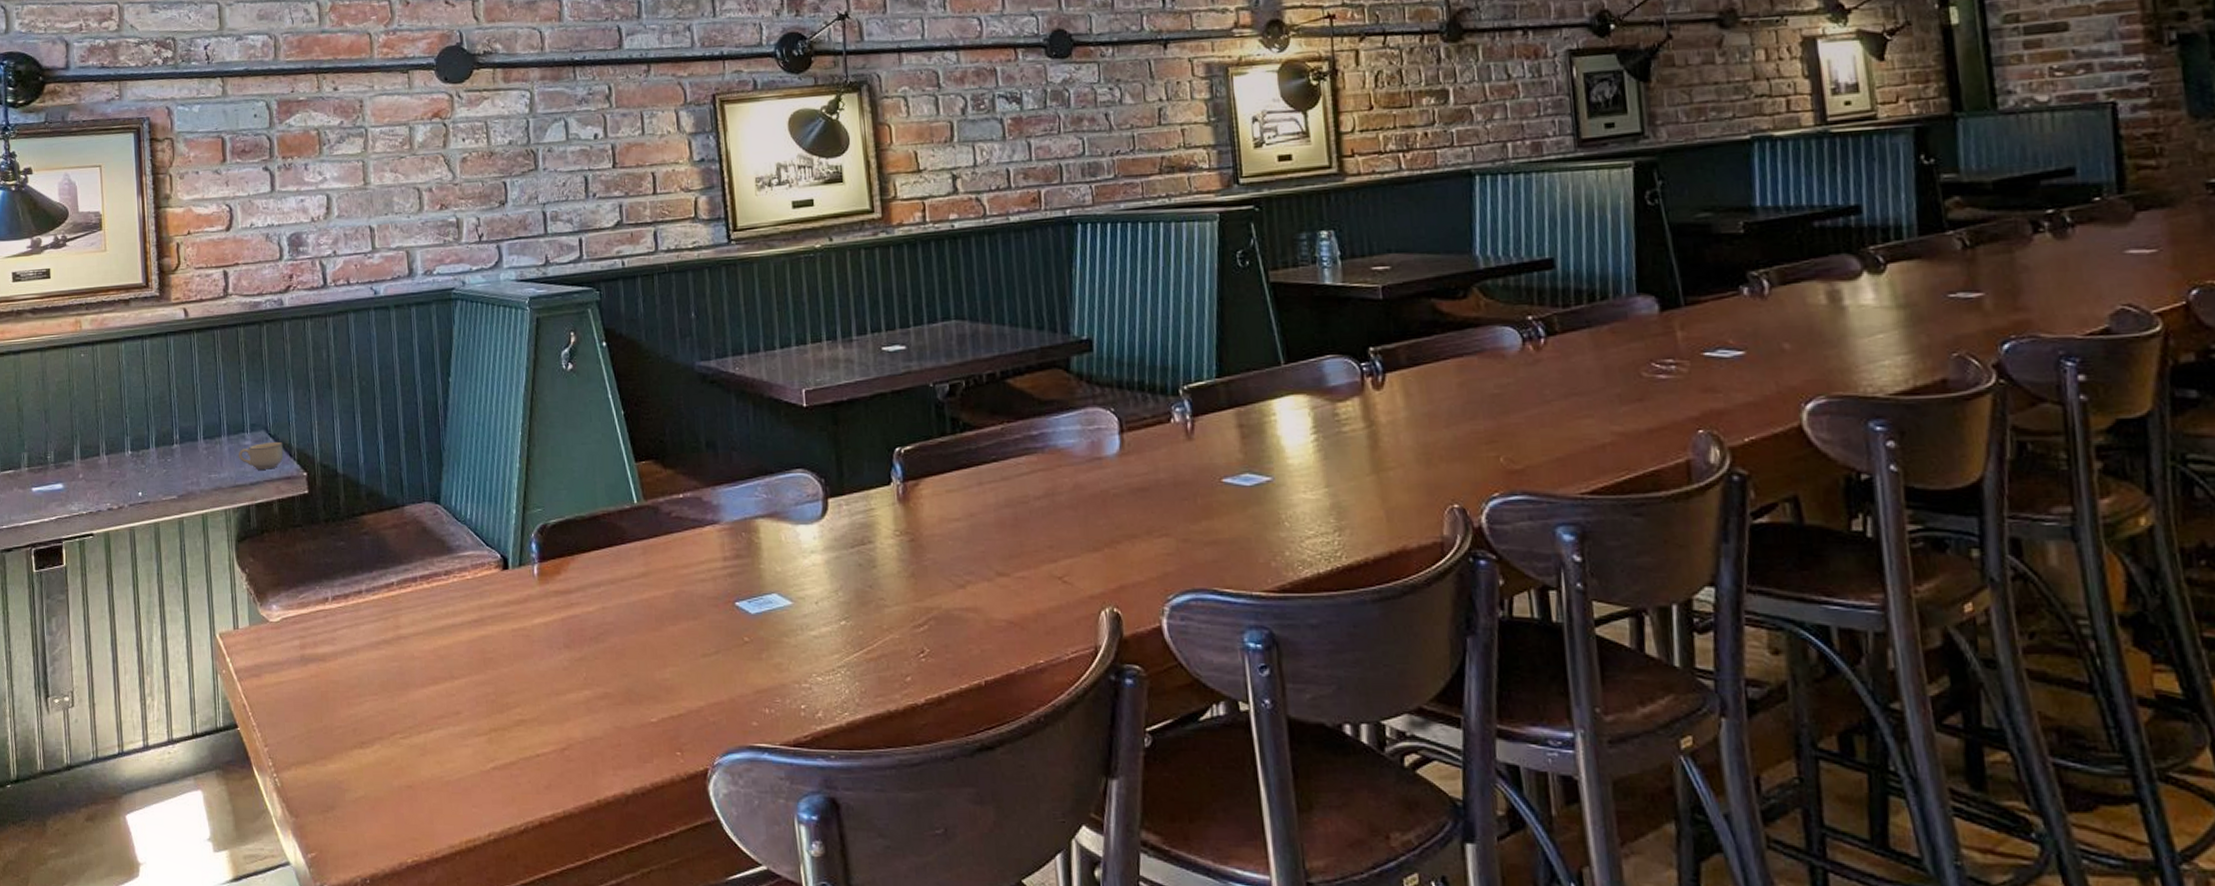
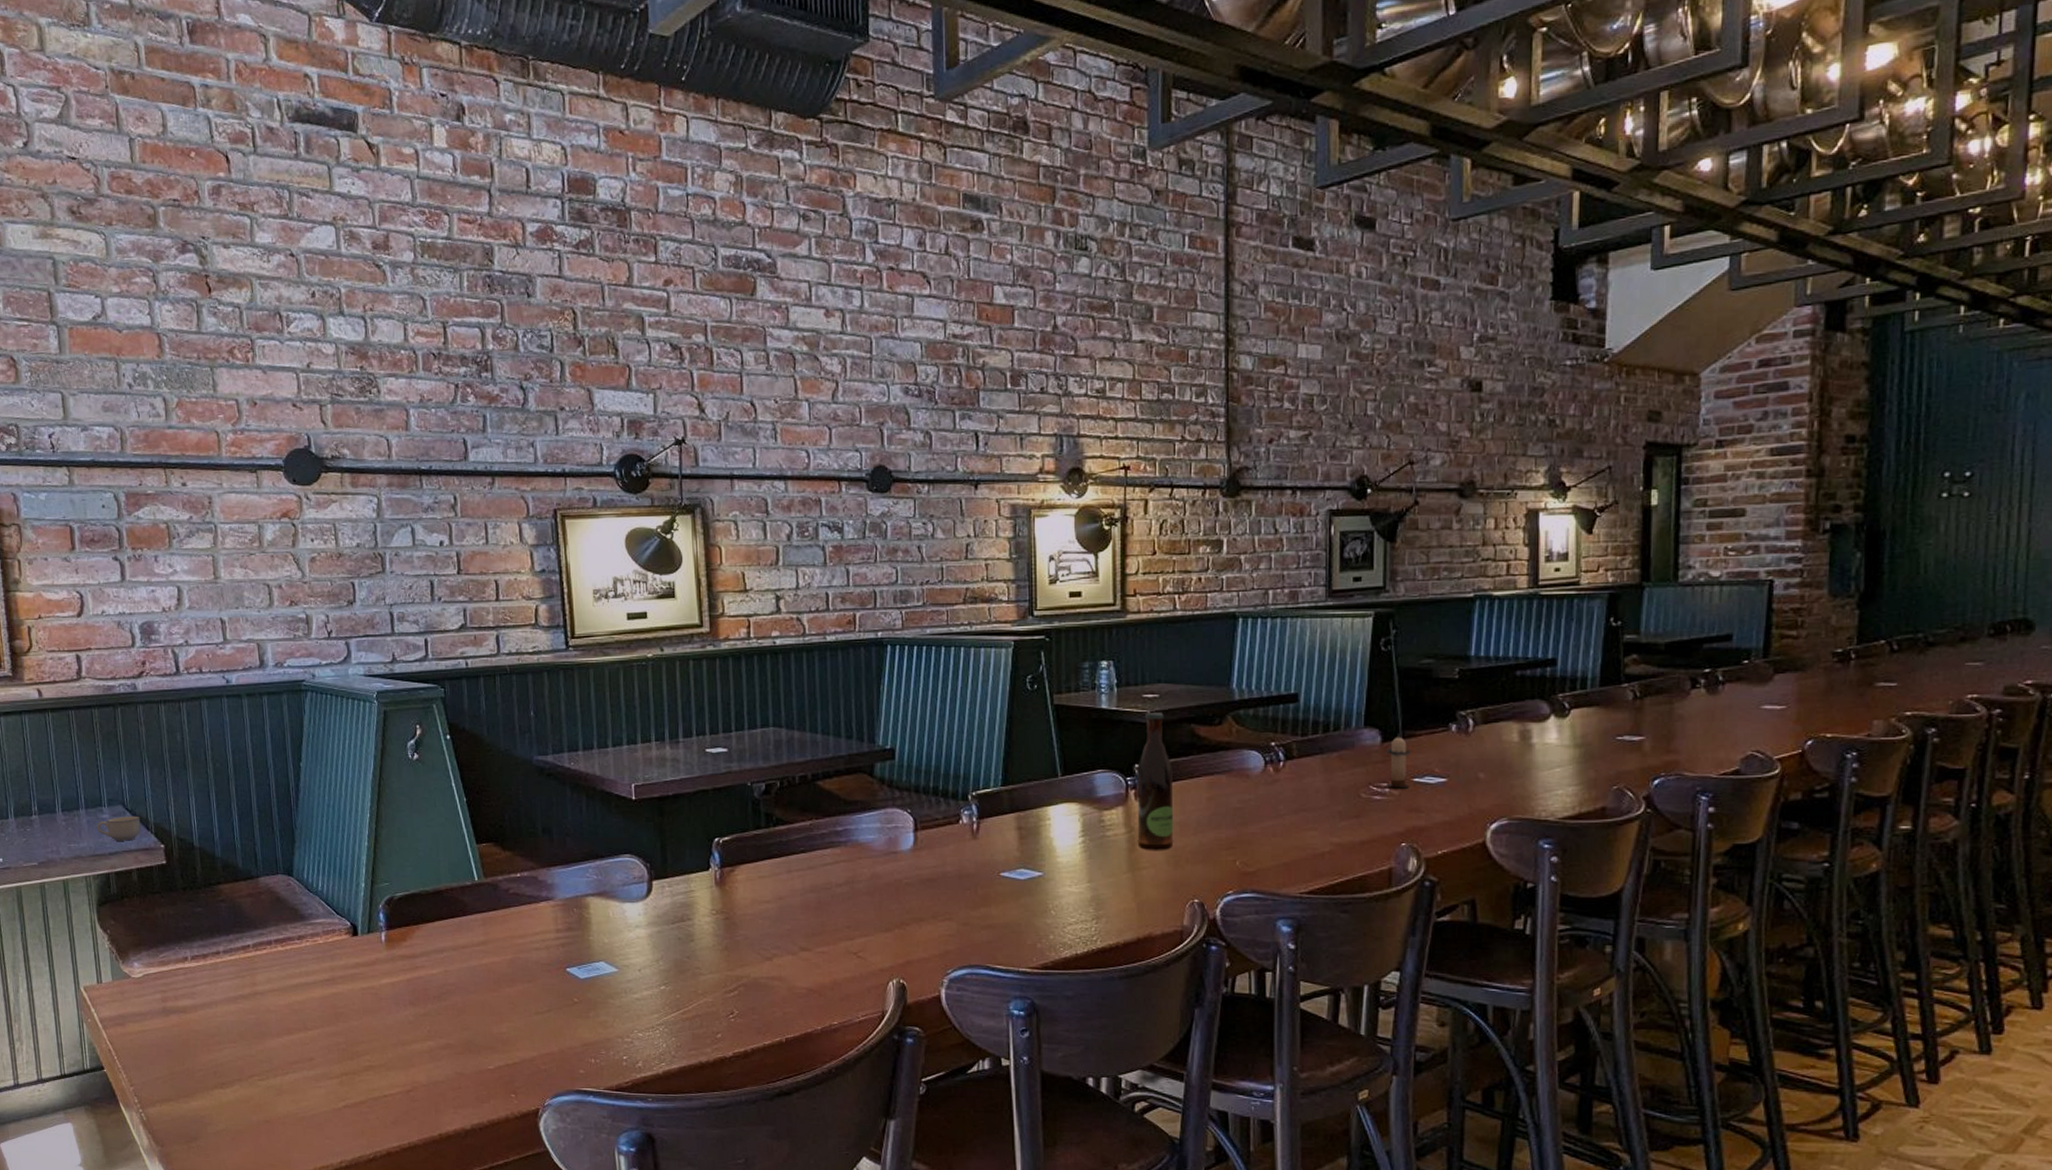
bottle: none [1372,287,1423,449] -> present [1137,713,1174,851]
candle: none [1666,301,1701,367] -> present [1386,734,1411,790]

